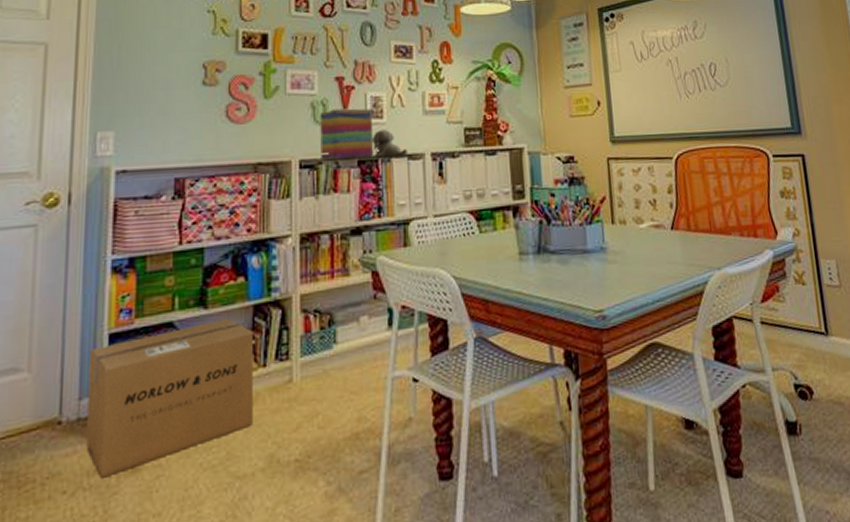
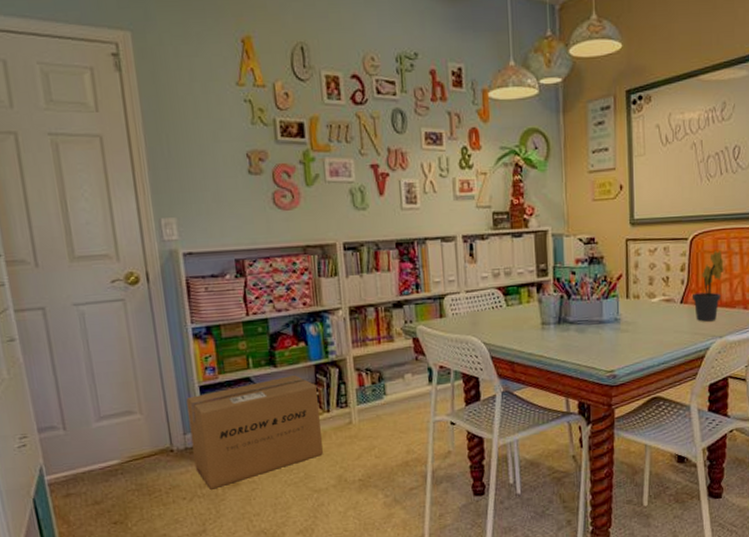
decorative box: present [320,108,374,162] -> none [358,194,411,245]
plush toy: present [372,129,409,159] -> none [408,214,442,242]
potted flower: none [682,170,715,252] -> present [691,250,724,323]

